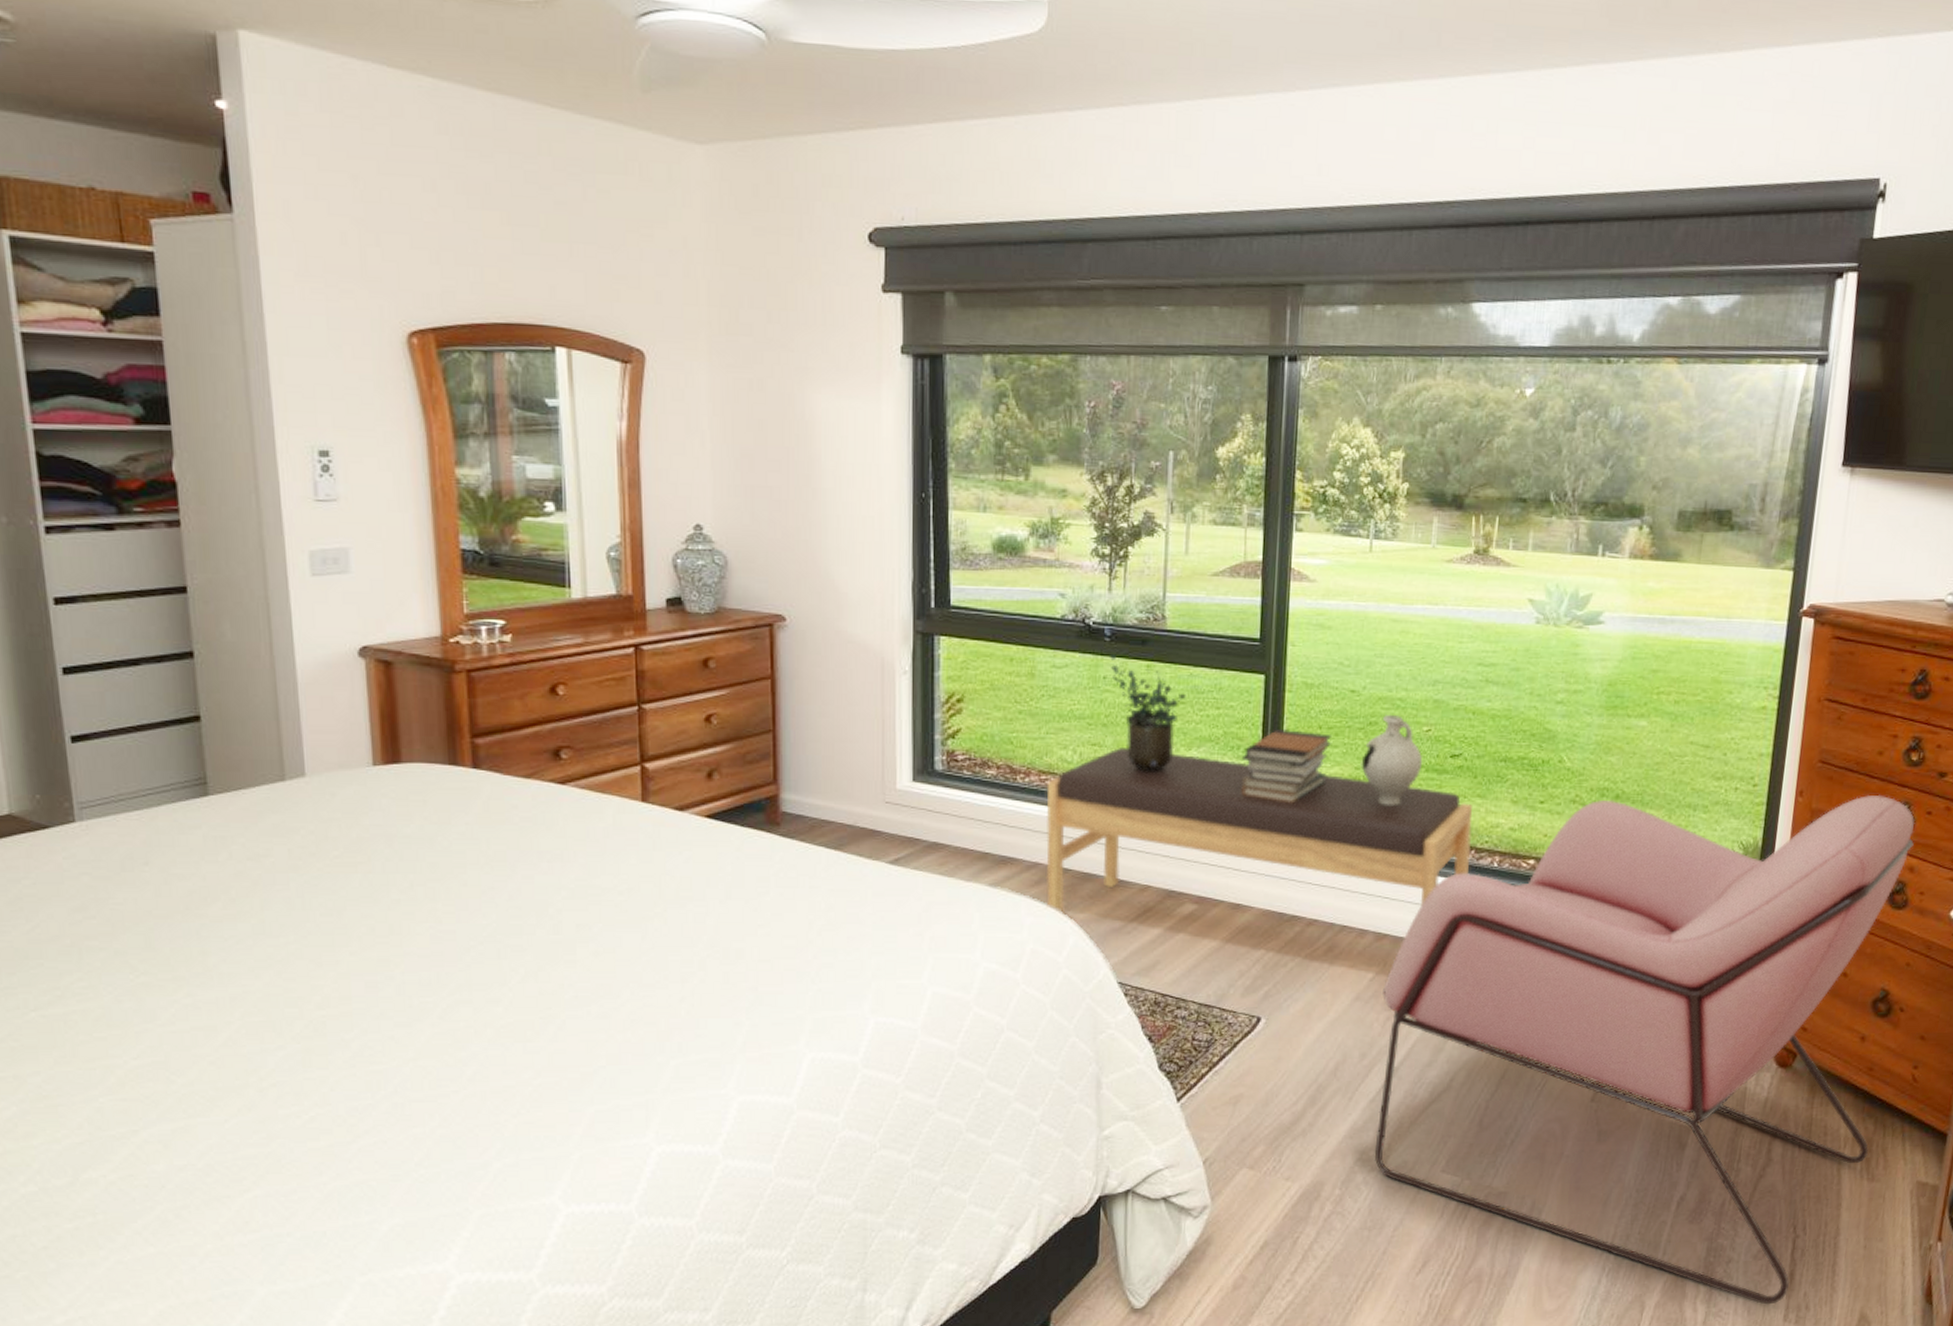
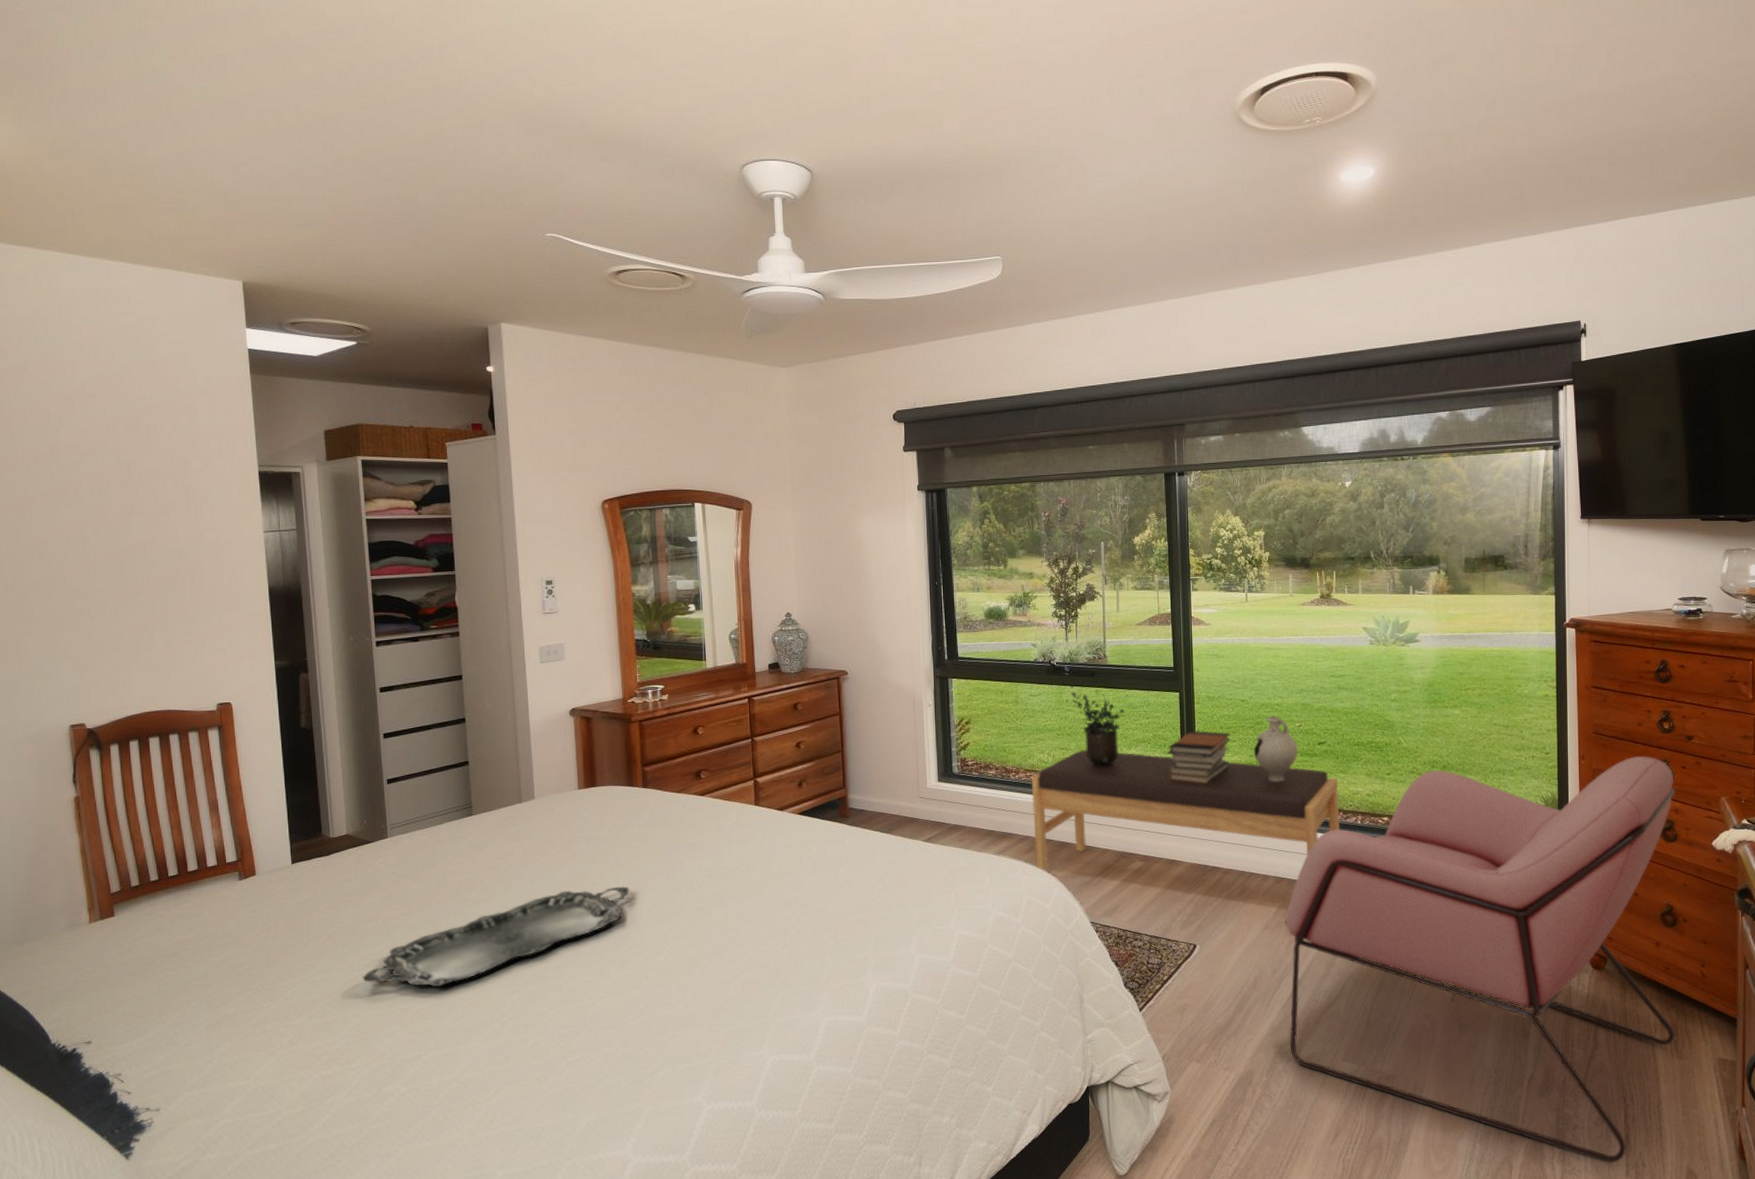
serving tray: none [42,907,452,1038] -> present [362,886,630,988]

